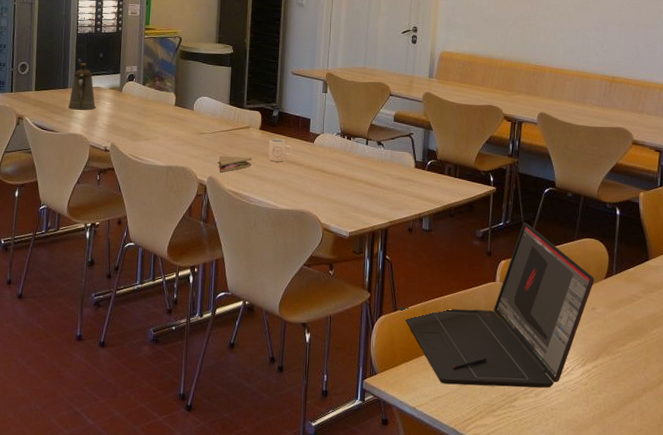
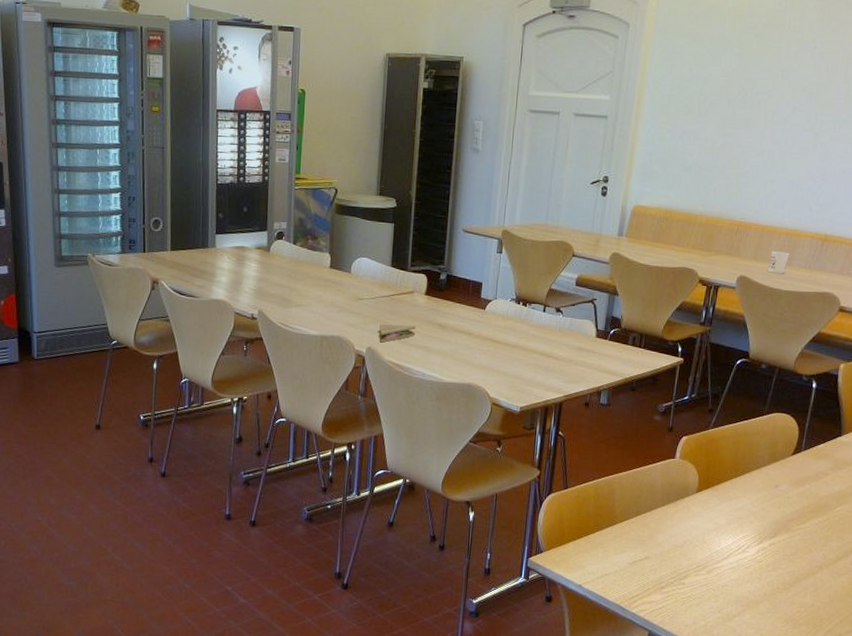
coffee pot: present [69,62,96,110] -> none [210,218,240,273]
mug: present [268,138,293,162] -> none [434,305,461,331]
laptop: present [399,222,595,388] -> none [570,395,781,566]
mug: none [564,91,582,112] -> present [767,251,789,275]

